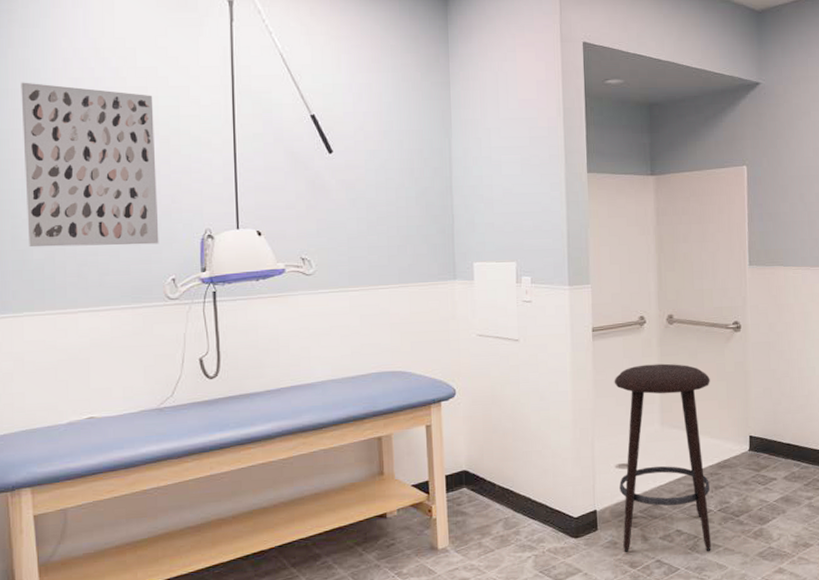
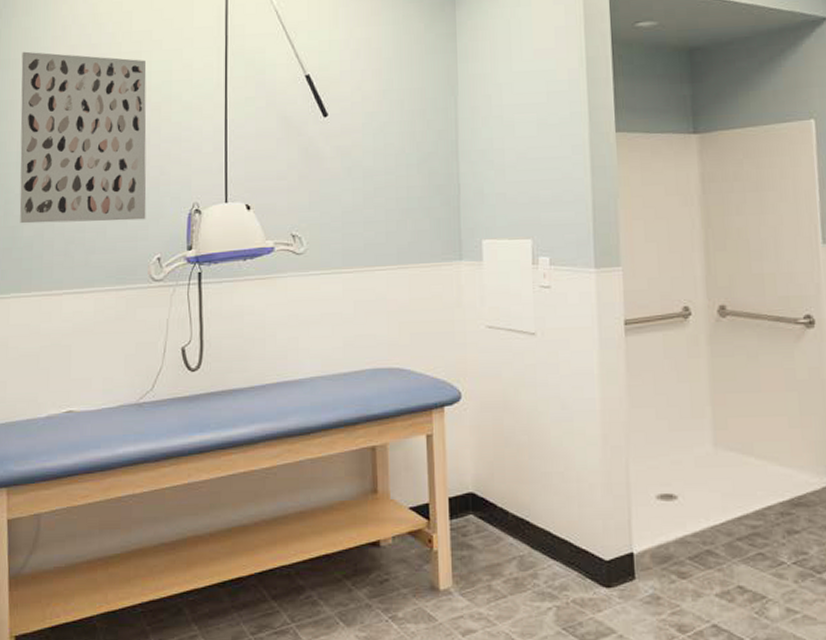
stool: present [614,363,711,552] -> none [652,367,785,618]

